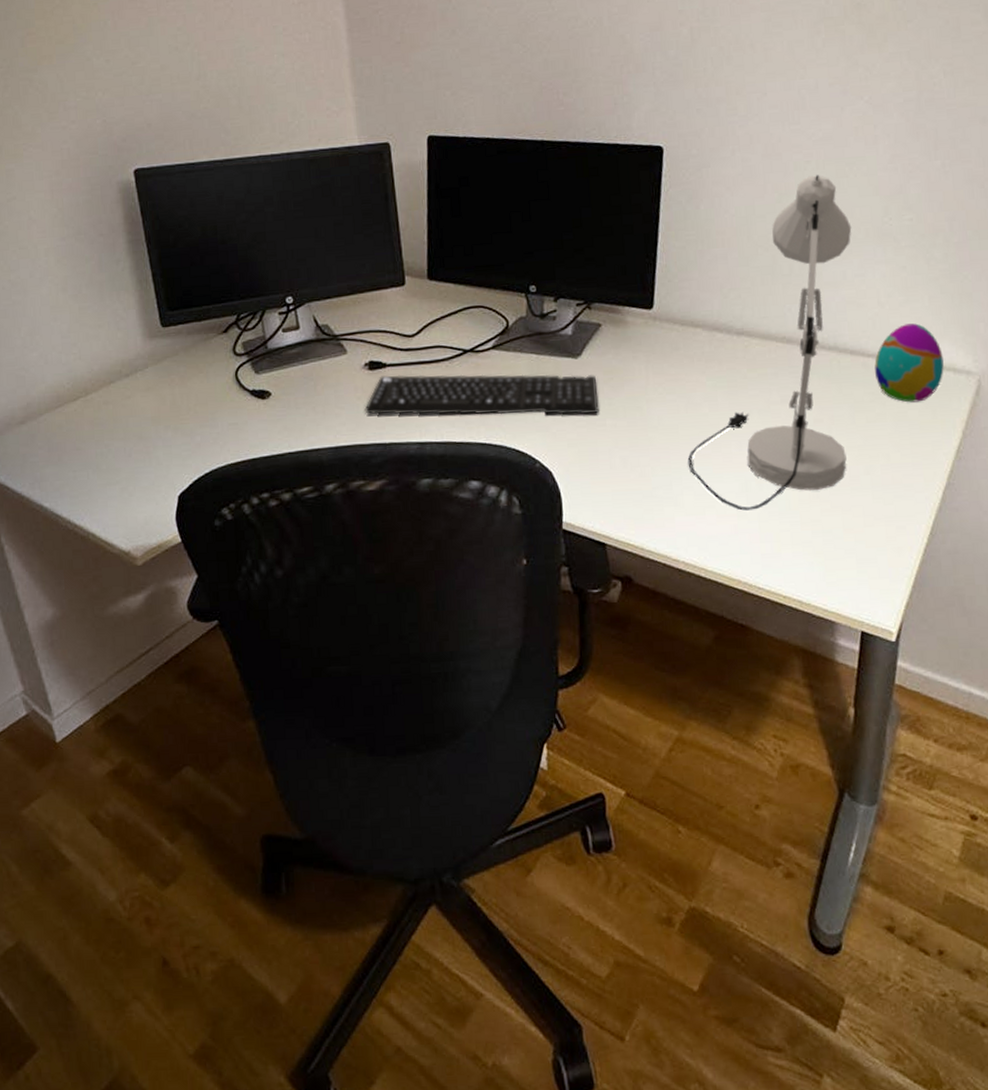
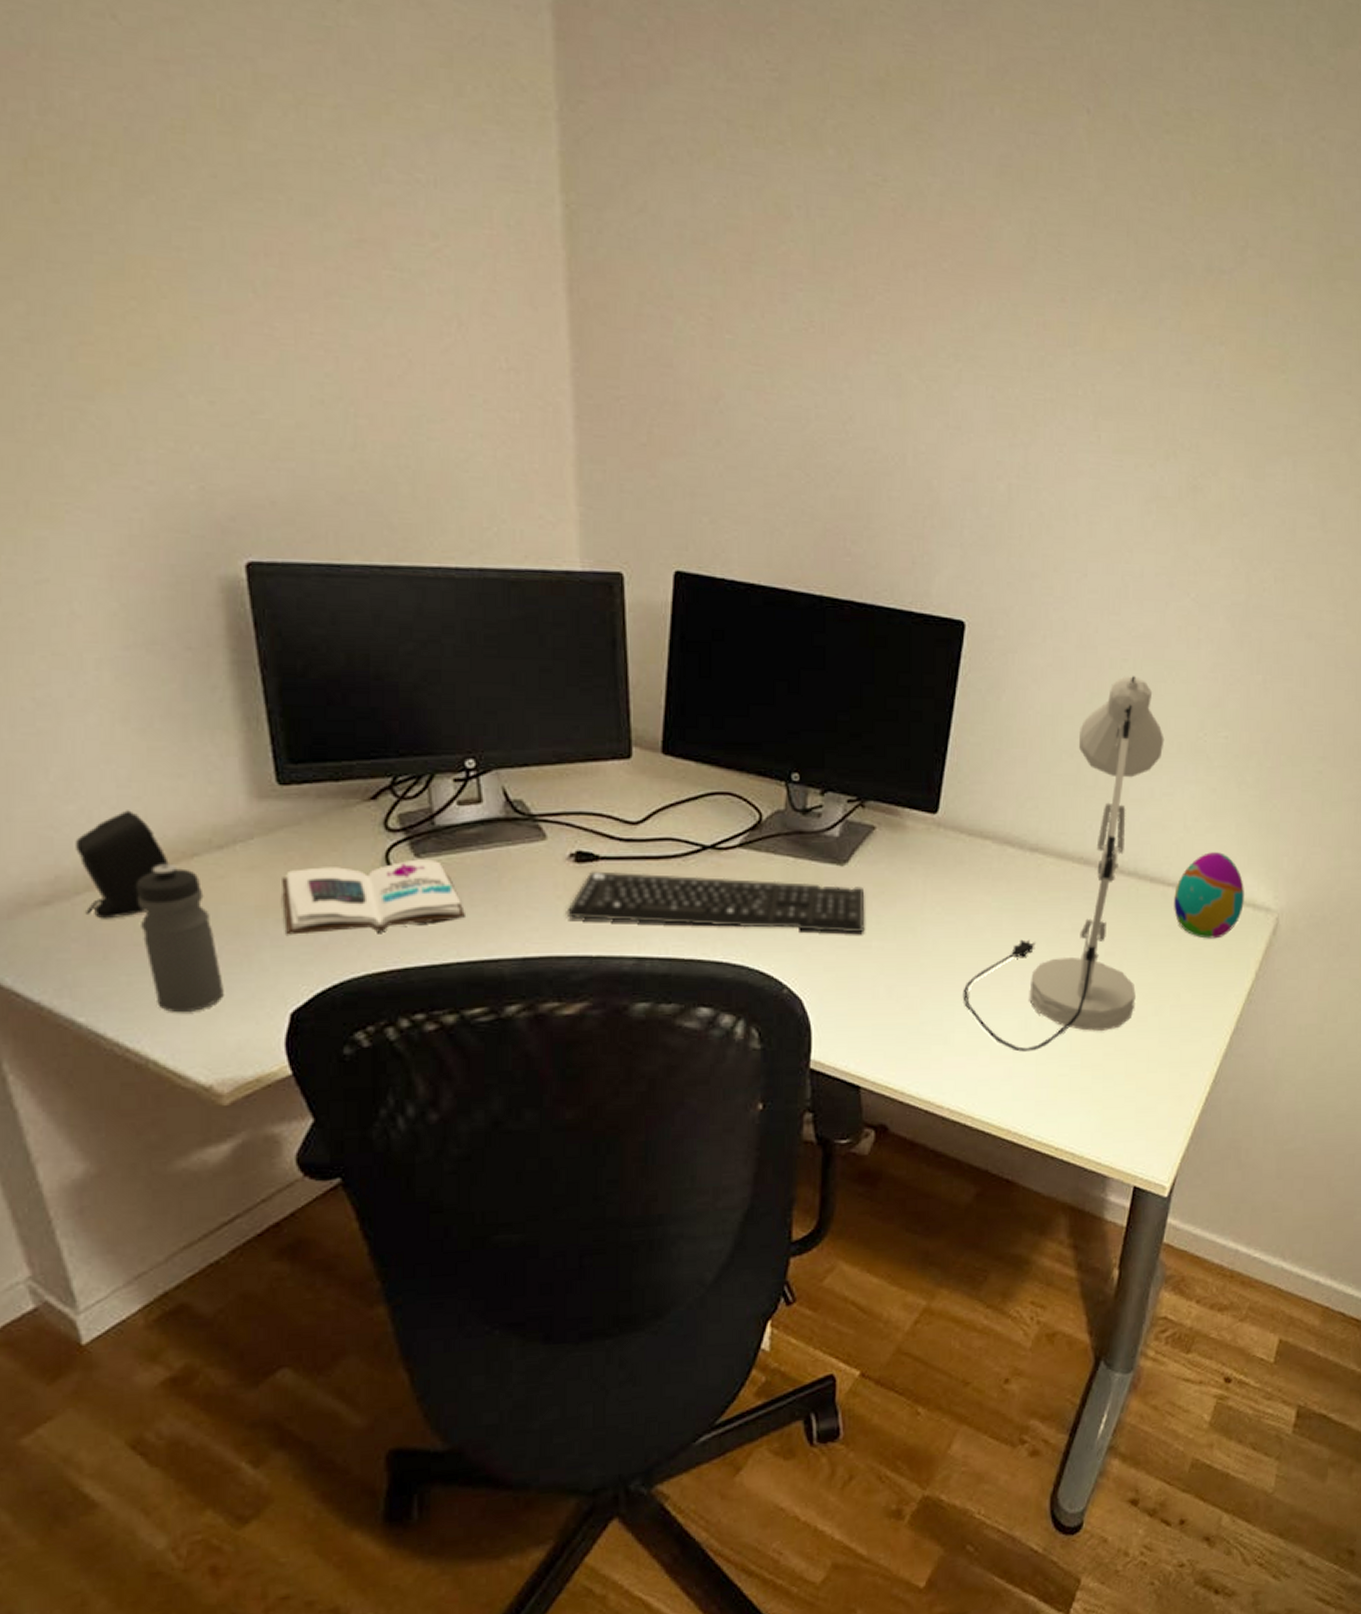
speaker: none [38,353,96,432] -> present [76,810,169,919]
water bottle: none [75,389,134,498] -> present [135,863,224,1013]
book: none [168,374,294,437] -> present [282,859,467,935]

